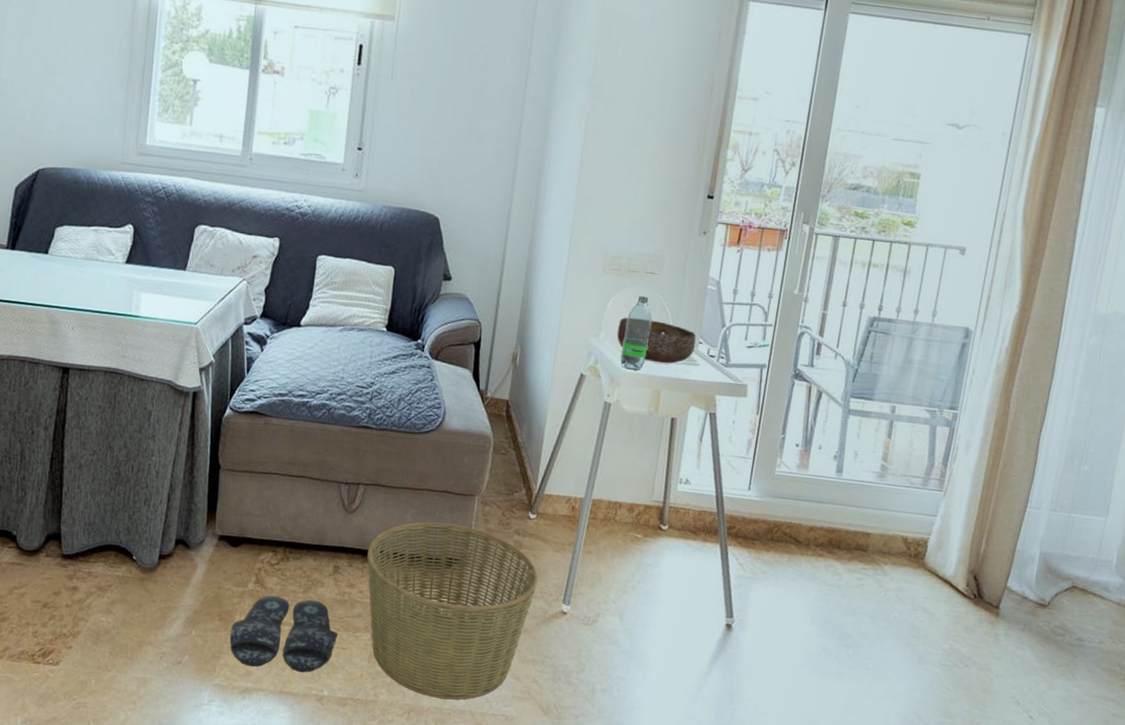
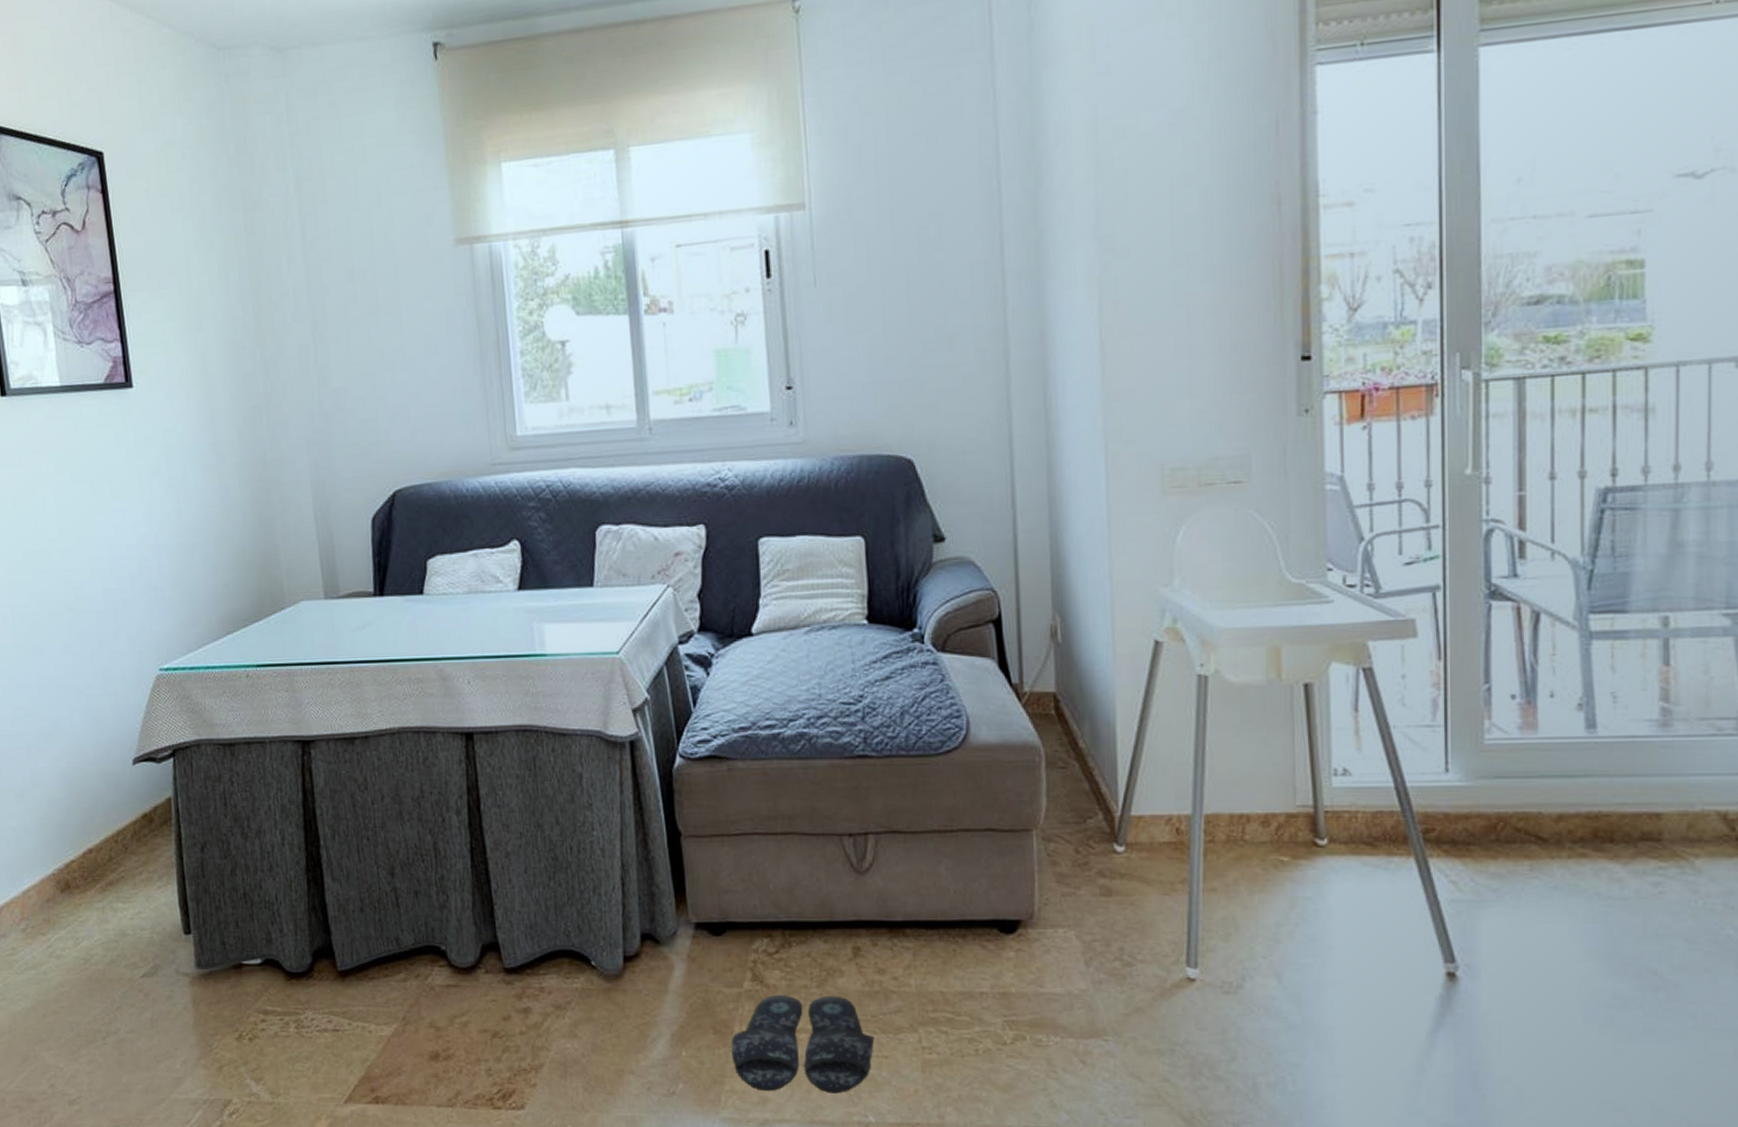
basket: present [367,522,538,700] -> none [894,872,1145,1115]
bowl: present [616,317,696,364] -> none [1198,548,1321,607]
bottle: present [620,295,653,371] -> none [1209,516,1249,624]

